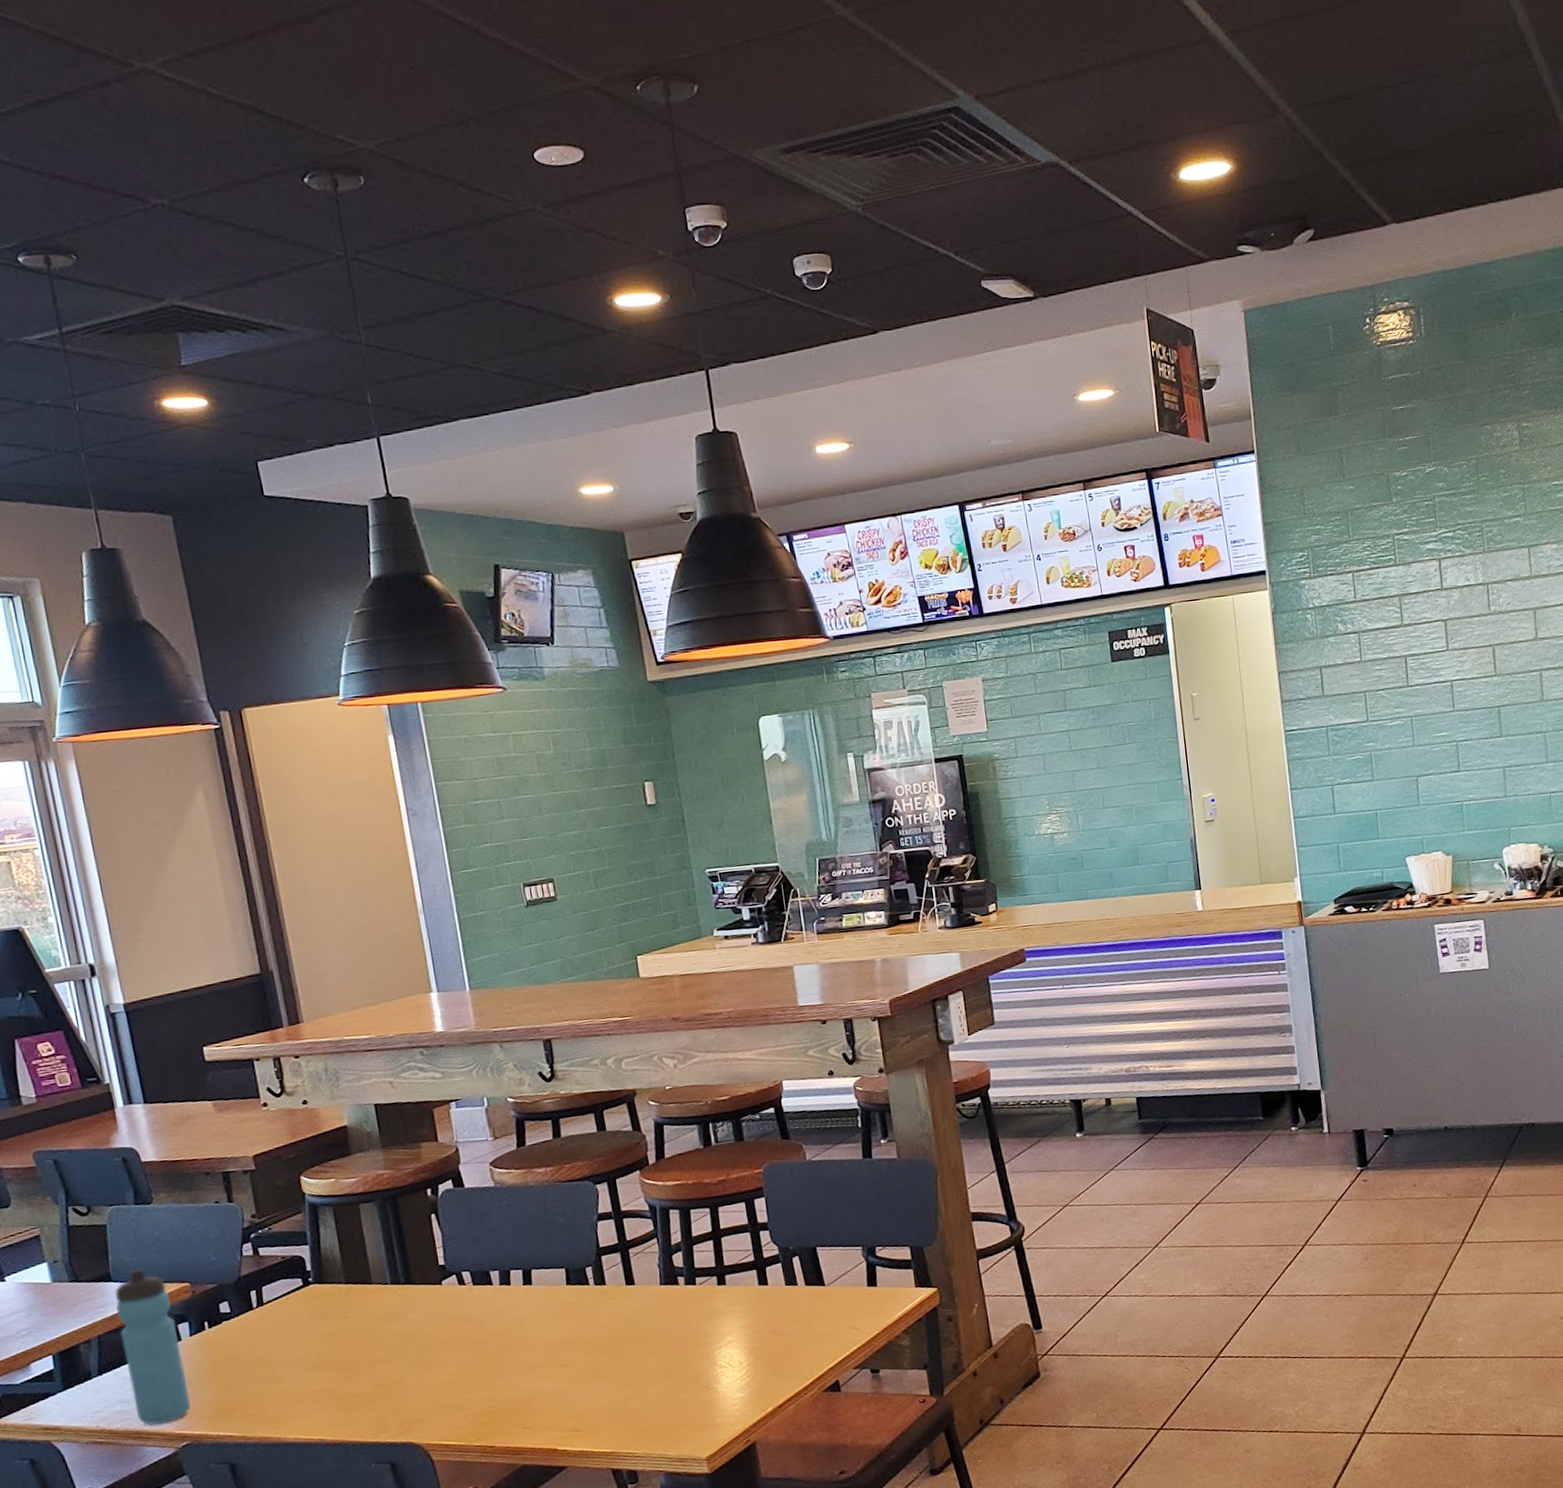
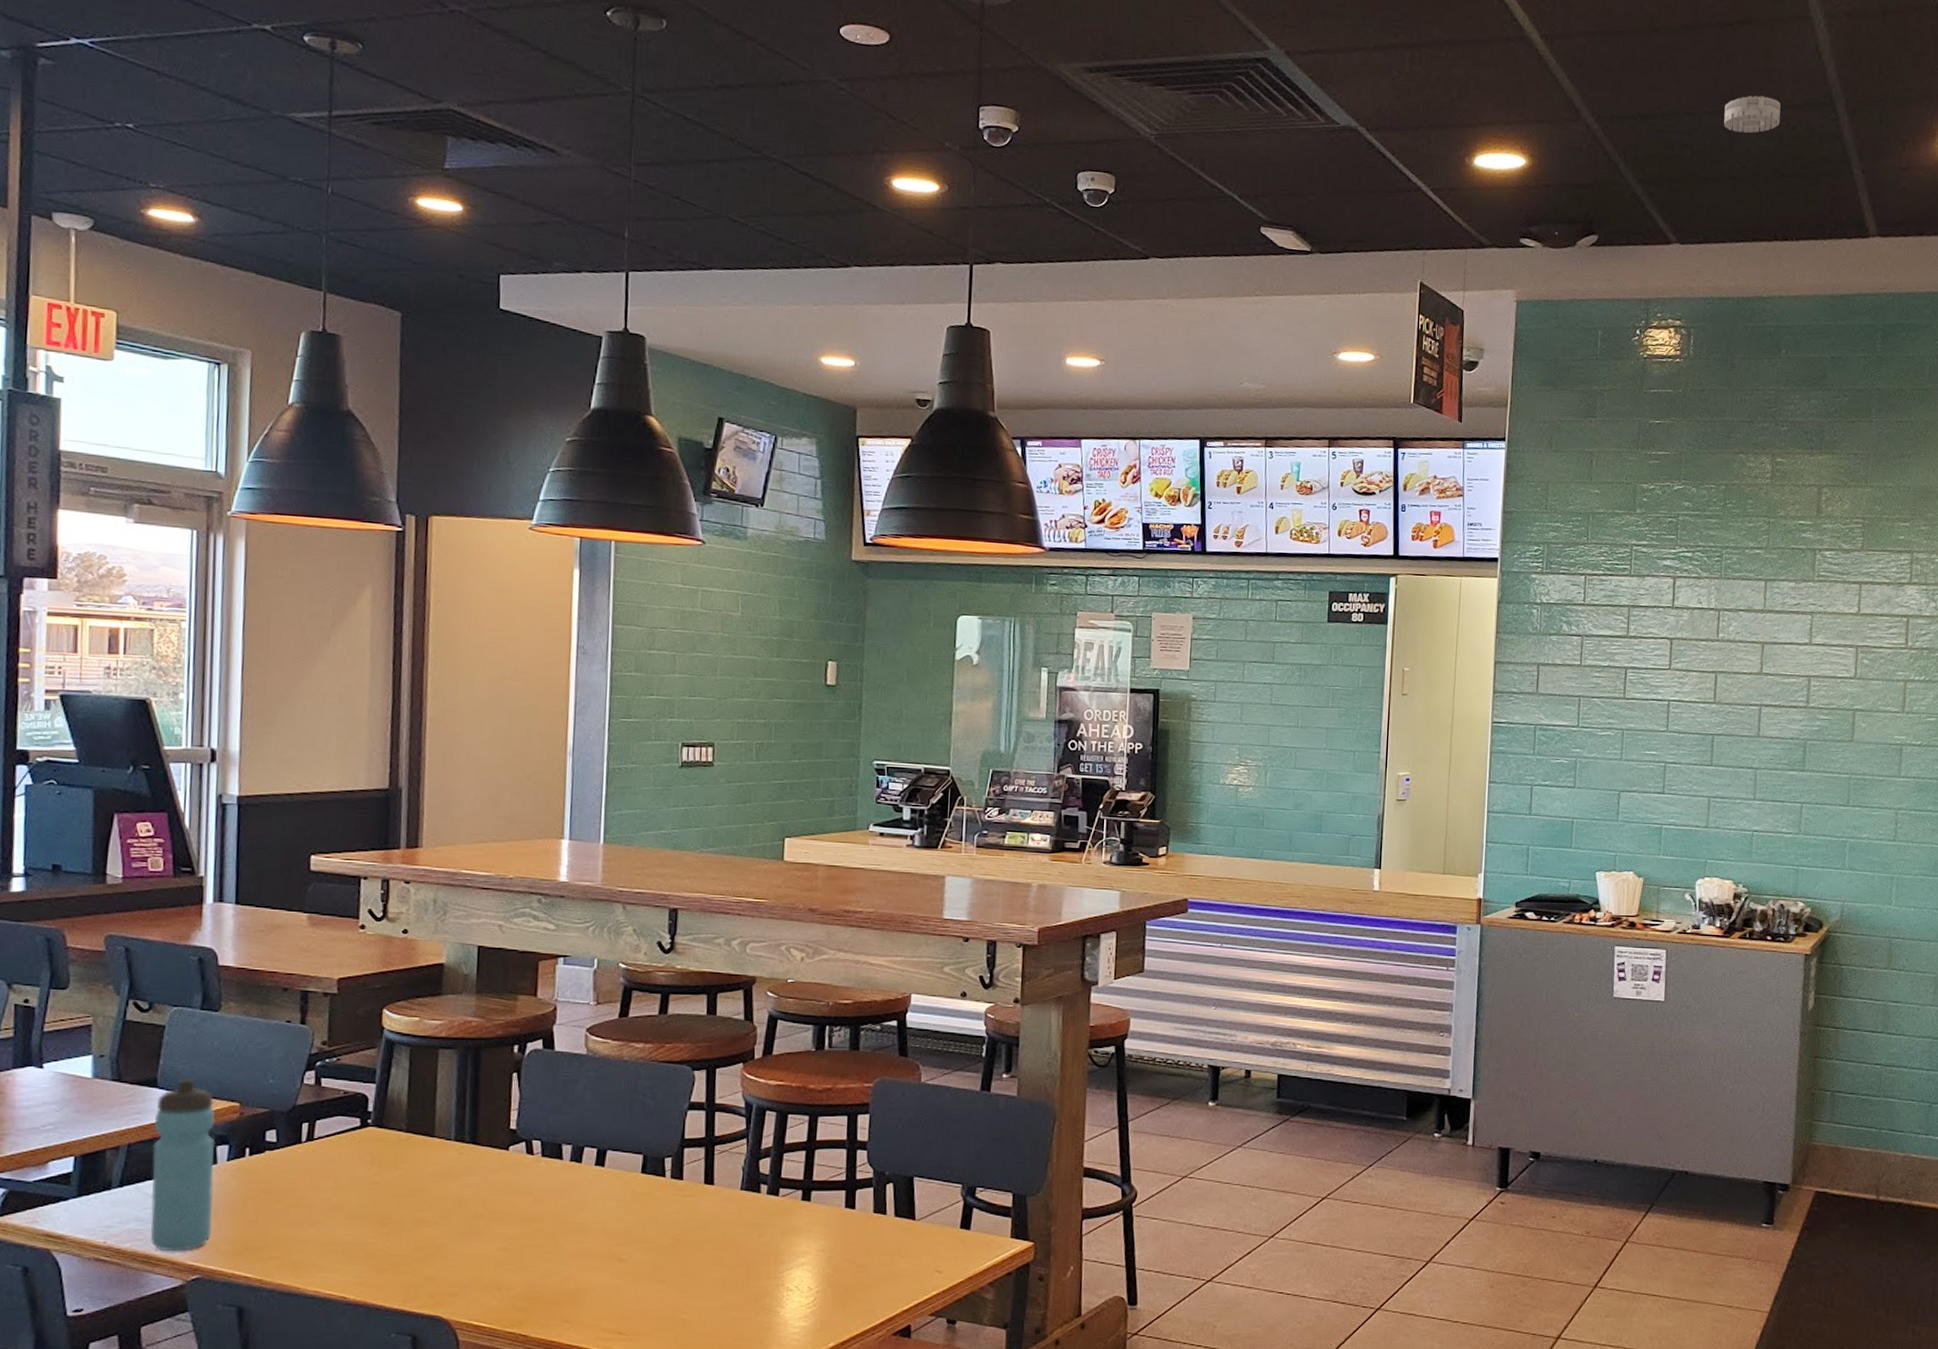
smoke detector: none [1420,55,1478,98] -> present [1724,95,1781,133]

